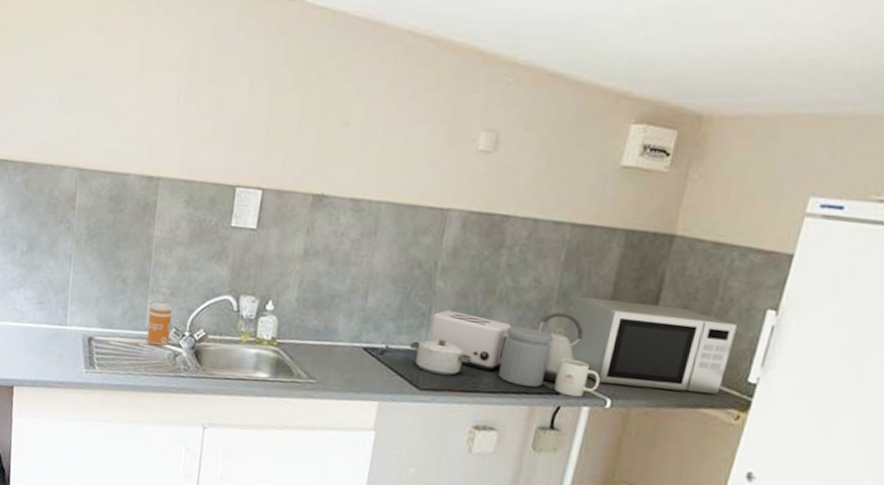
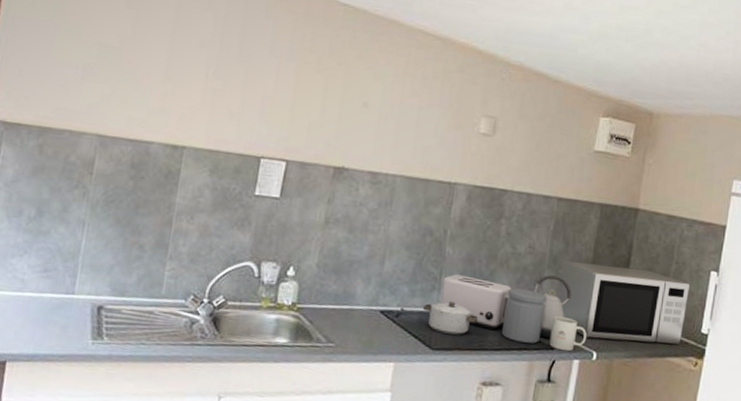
soap dispenser: present [146,288,173,346] -> none [162,255,192,314]

